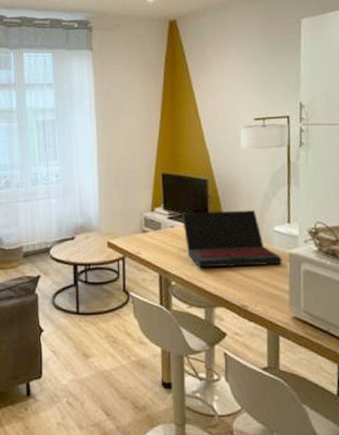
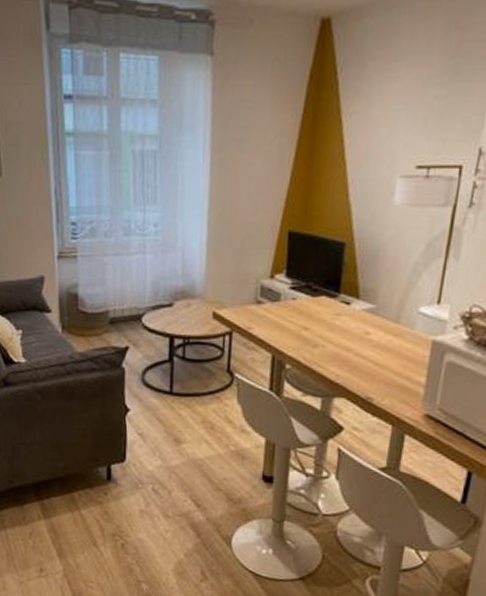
laptop: present [182,210,282,268] -> none [307,282,423,354]

